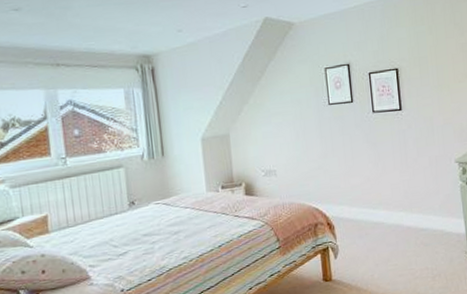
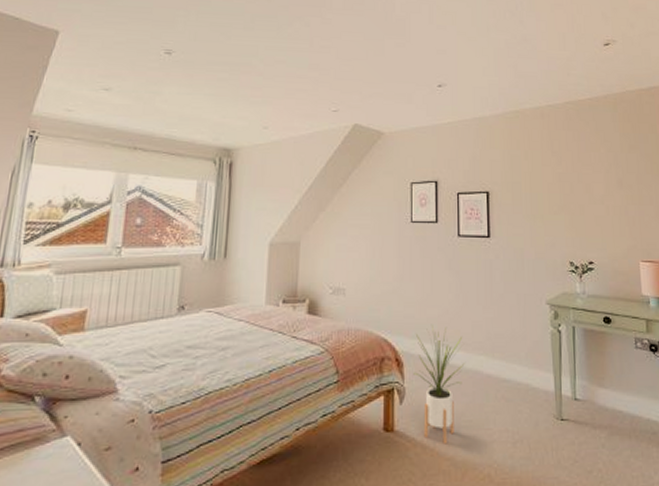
house plant: none [343,192,388,285] -> present [413,325,465,445]

